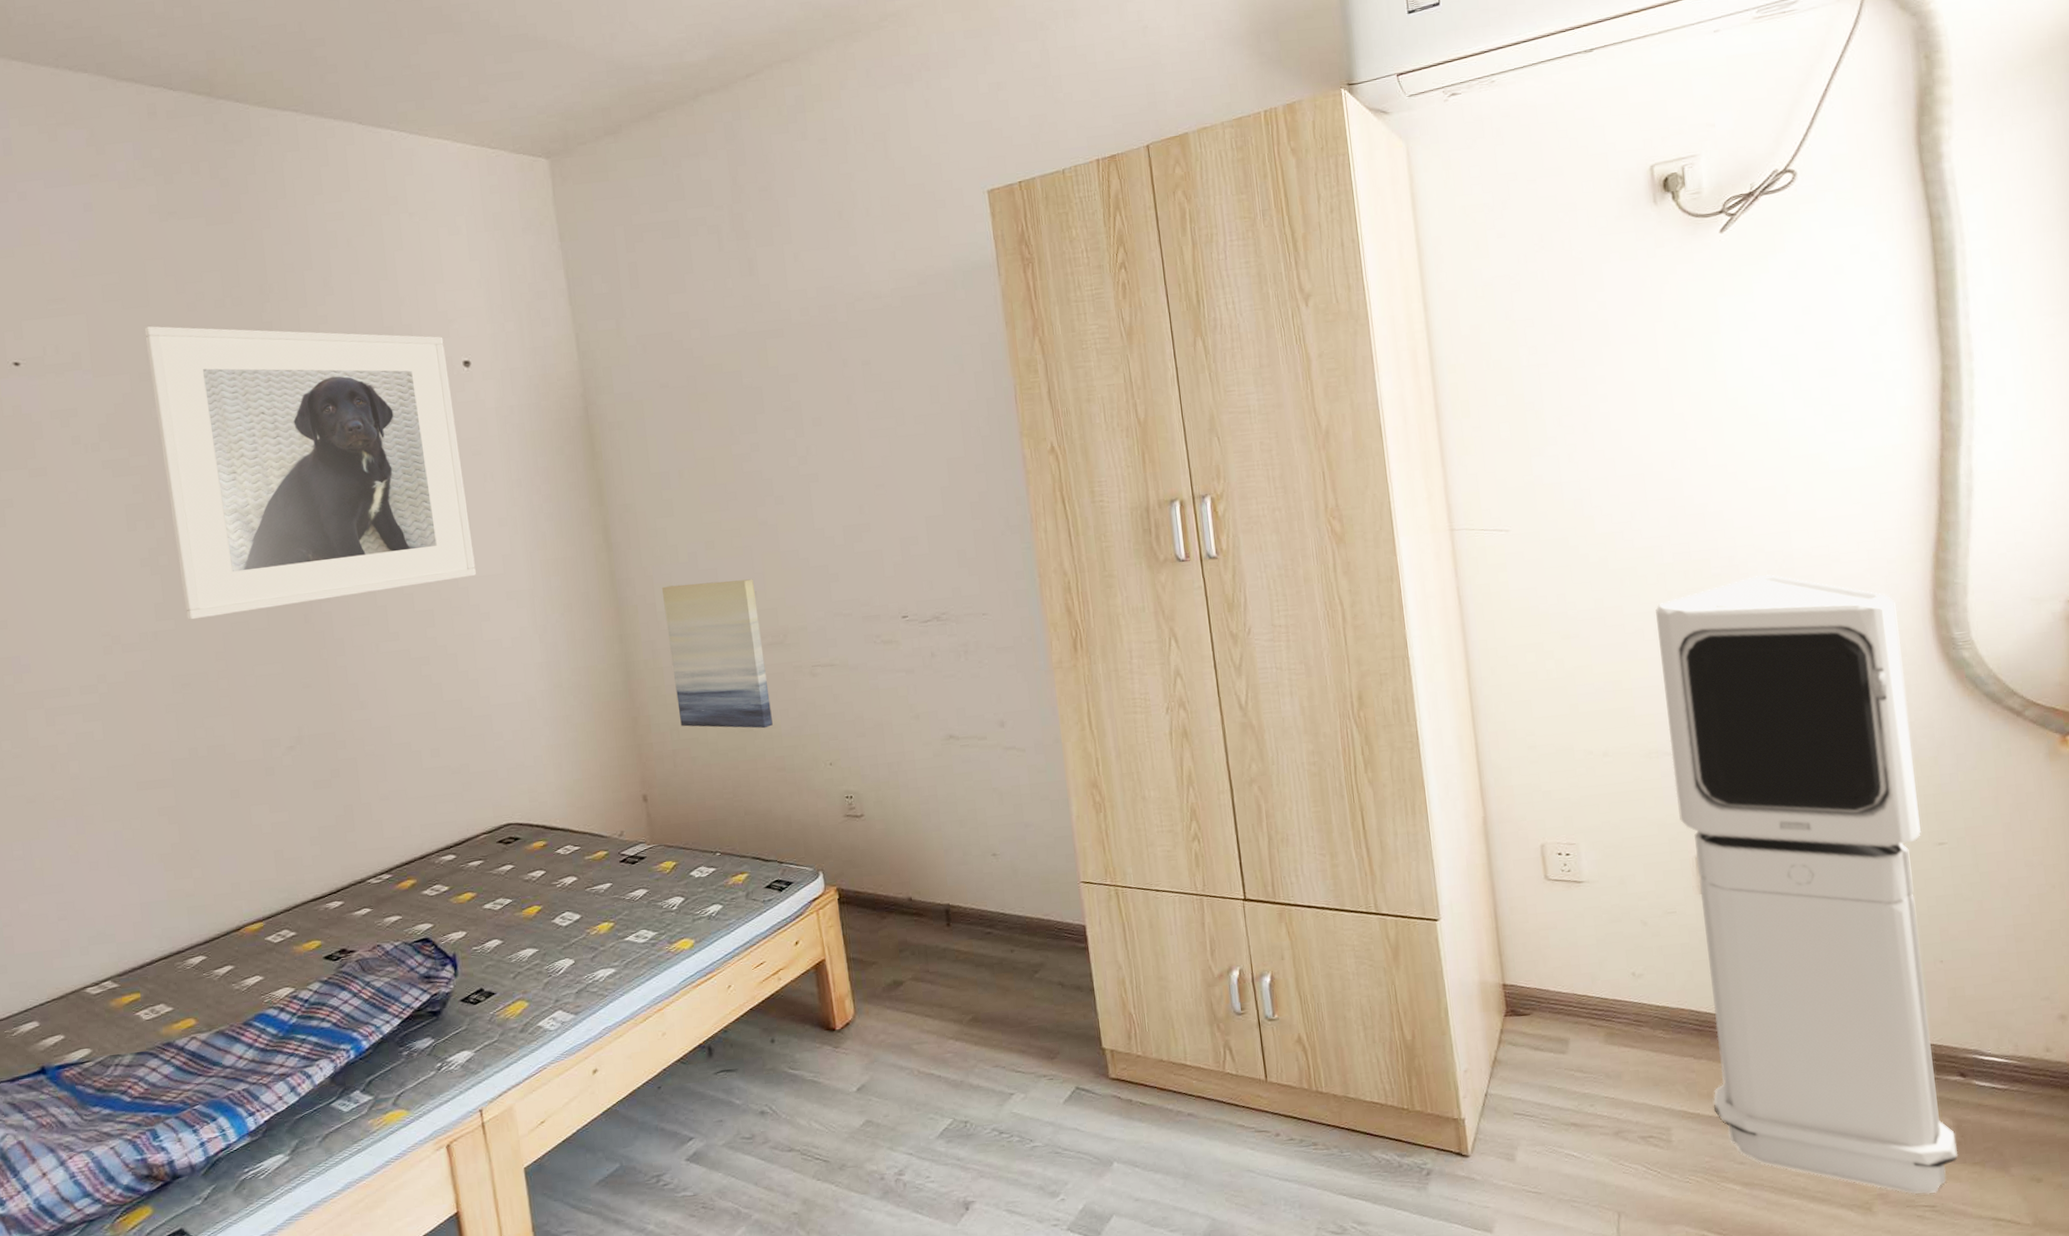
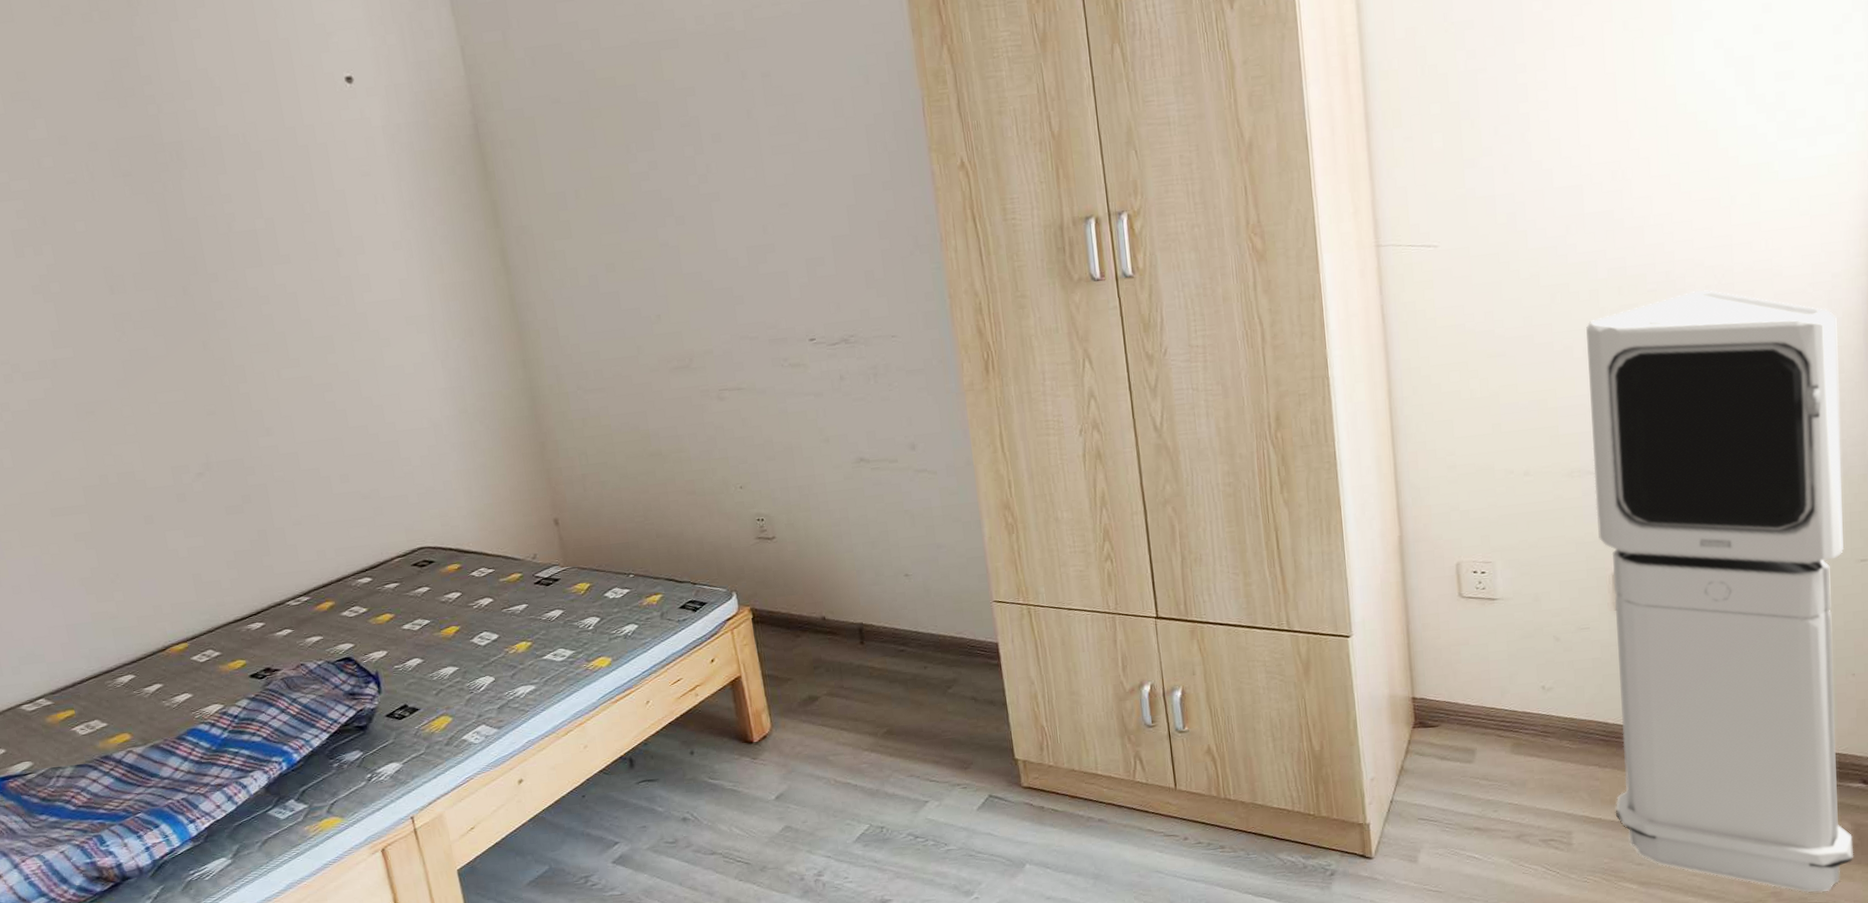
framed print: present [144,326,477,620] -> none [11,42,374,348]
wall art: present [662,579,773,729] -> none [564,302,681,453]

